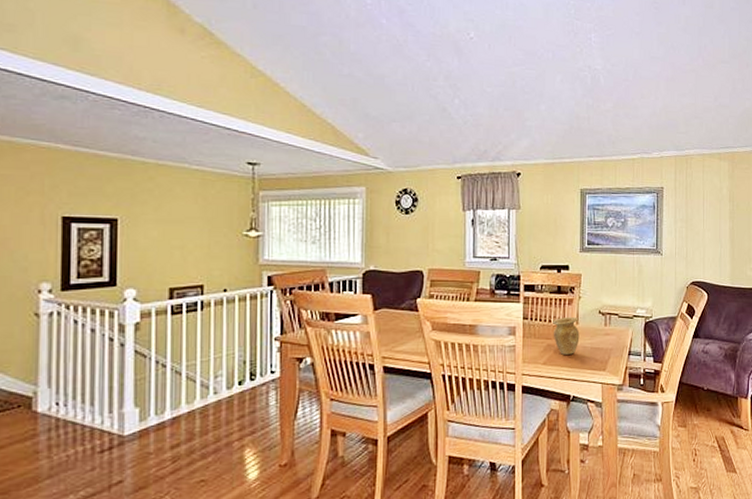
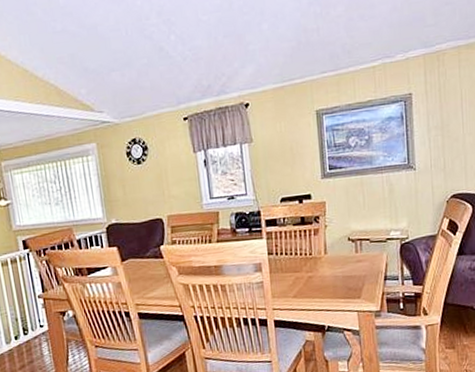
vase: present [552,317,580,355] -> none [298,247,330,286]

